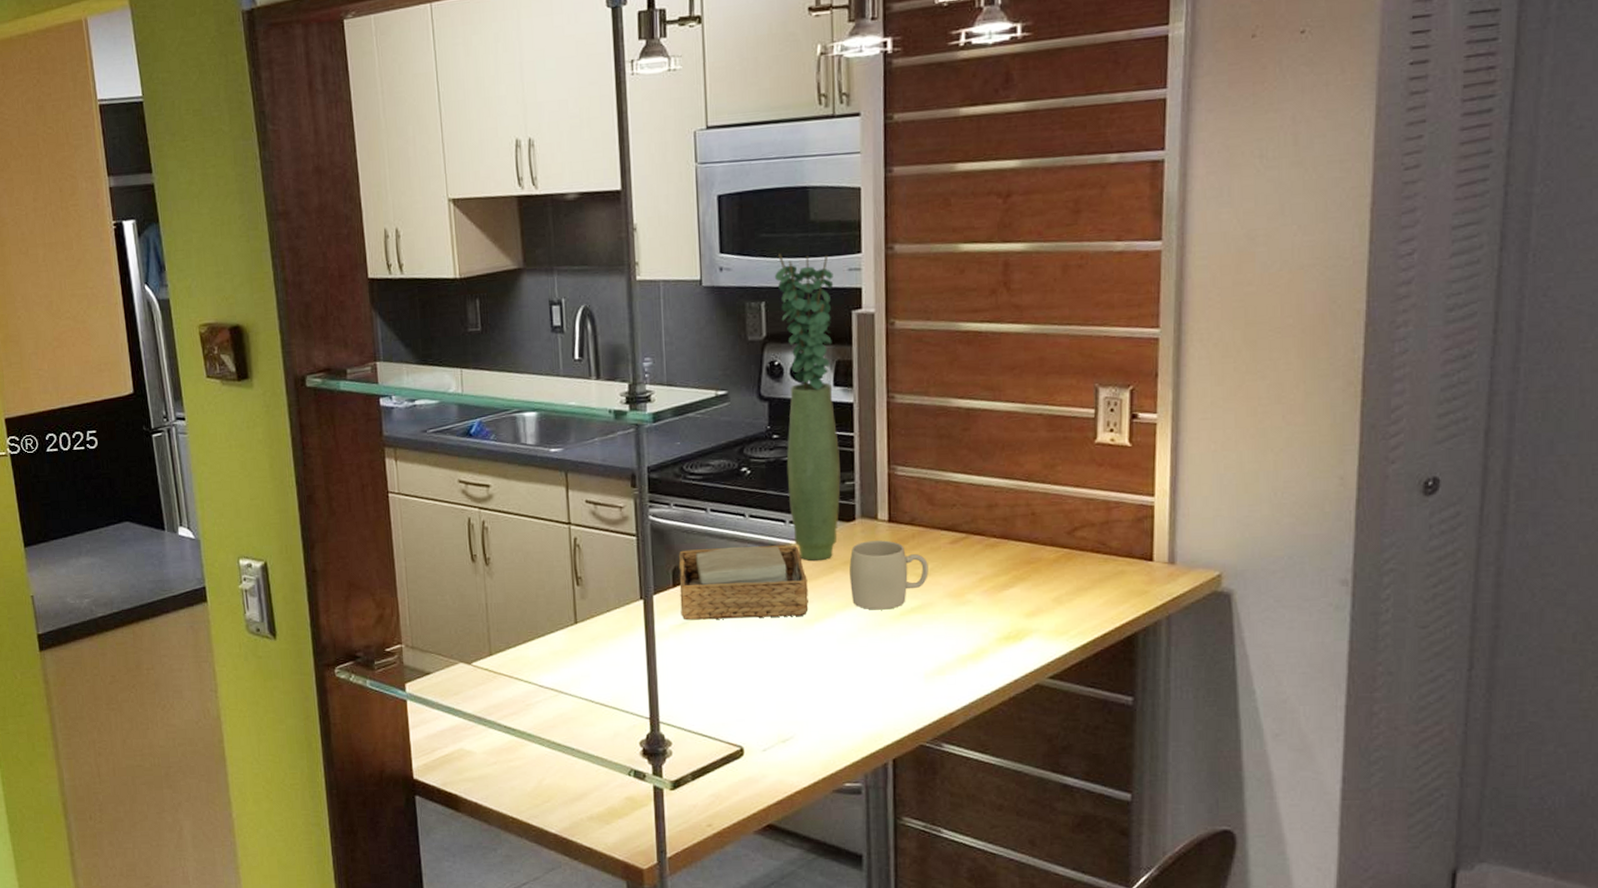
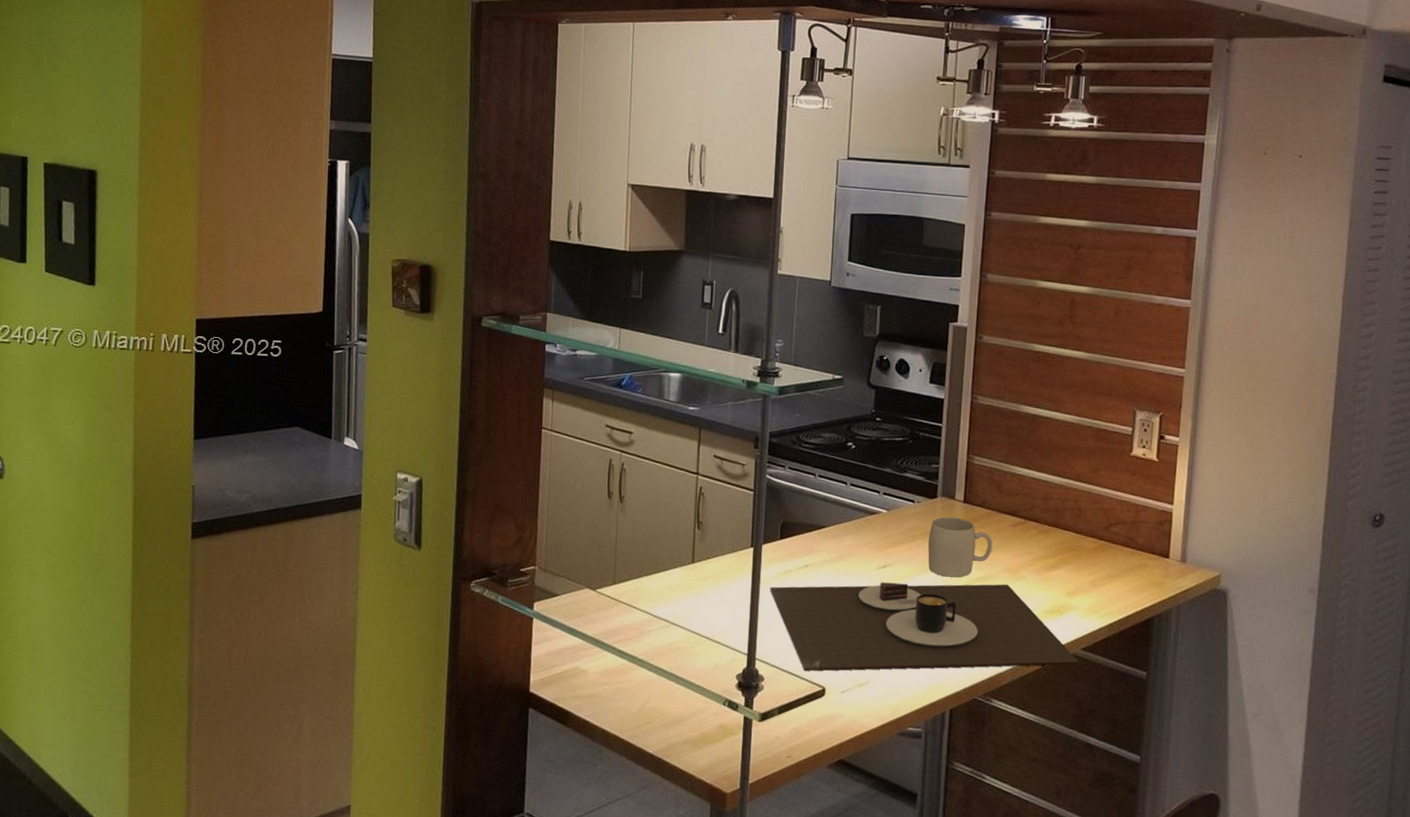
place setting: none [667,611,1047,730] -> present [769,582,1079,671]
napkin holder: present [678,545,809,620] -> none [784,508,893,576]
vase: present [774,253,841,561] -> none [884,268,937,529]

